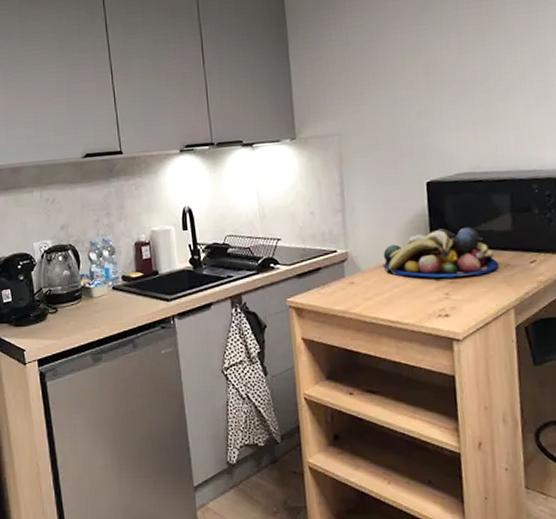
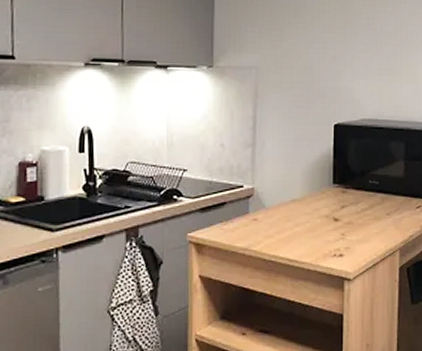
fruit bowl: present [383,227,499,278] -> none [287,171,390,219]

